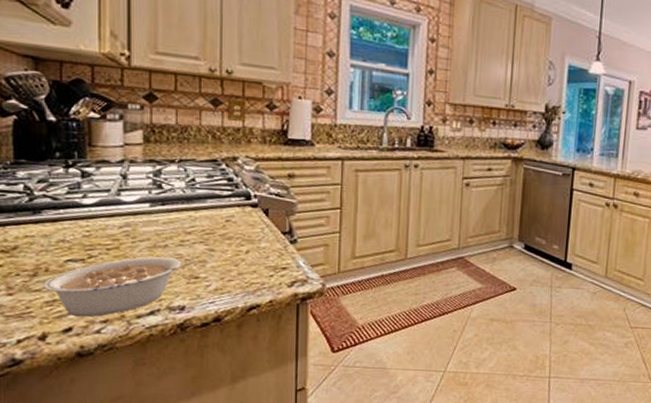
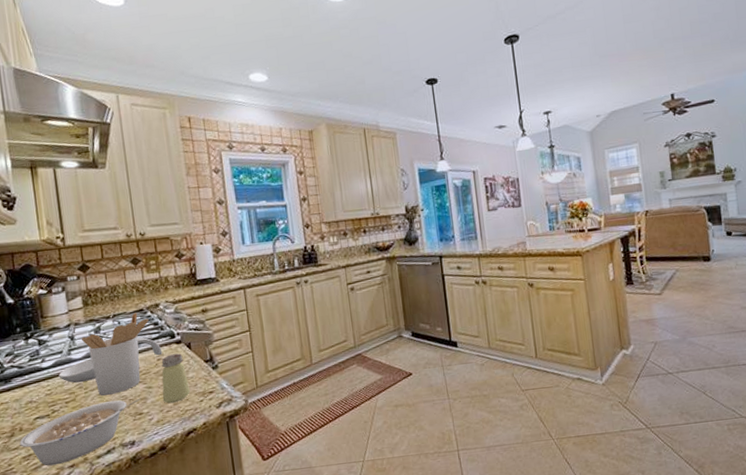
spoon rest: none [102,192,233,230] -> present [58,338,163,383]
utensil holder: none [135,162,222,250] -> present [81,313,149,396]
saltshaker: none [225,217,259,273] -> present [161,353,190,404]

